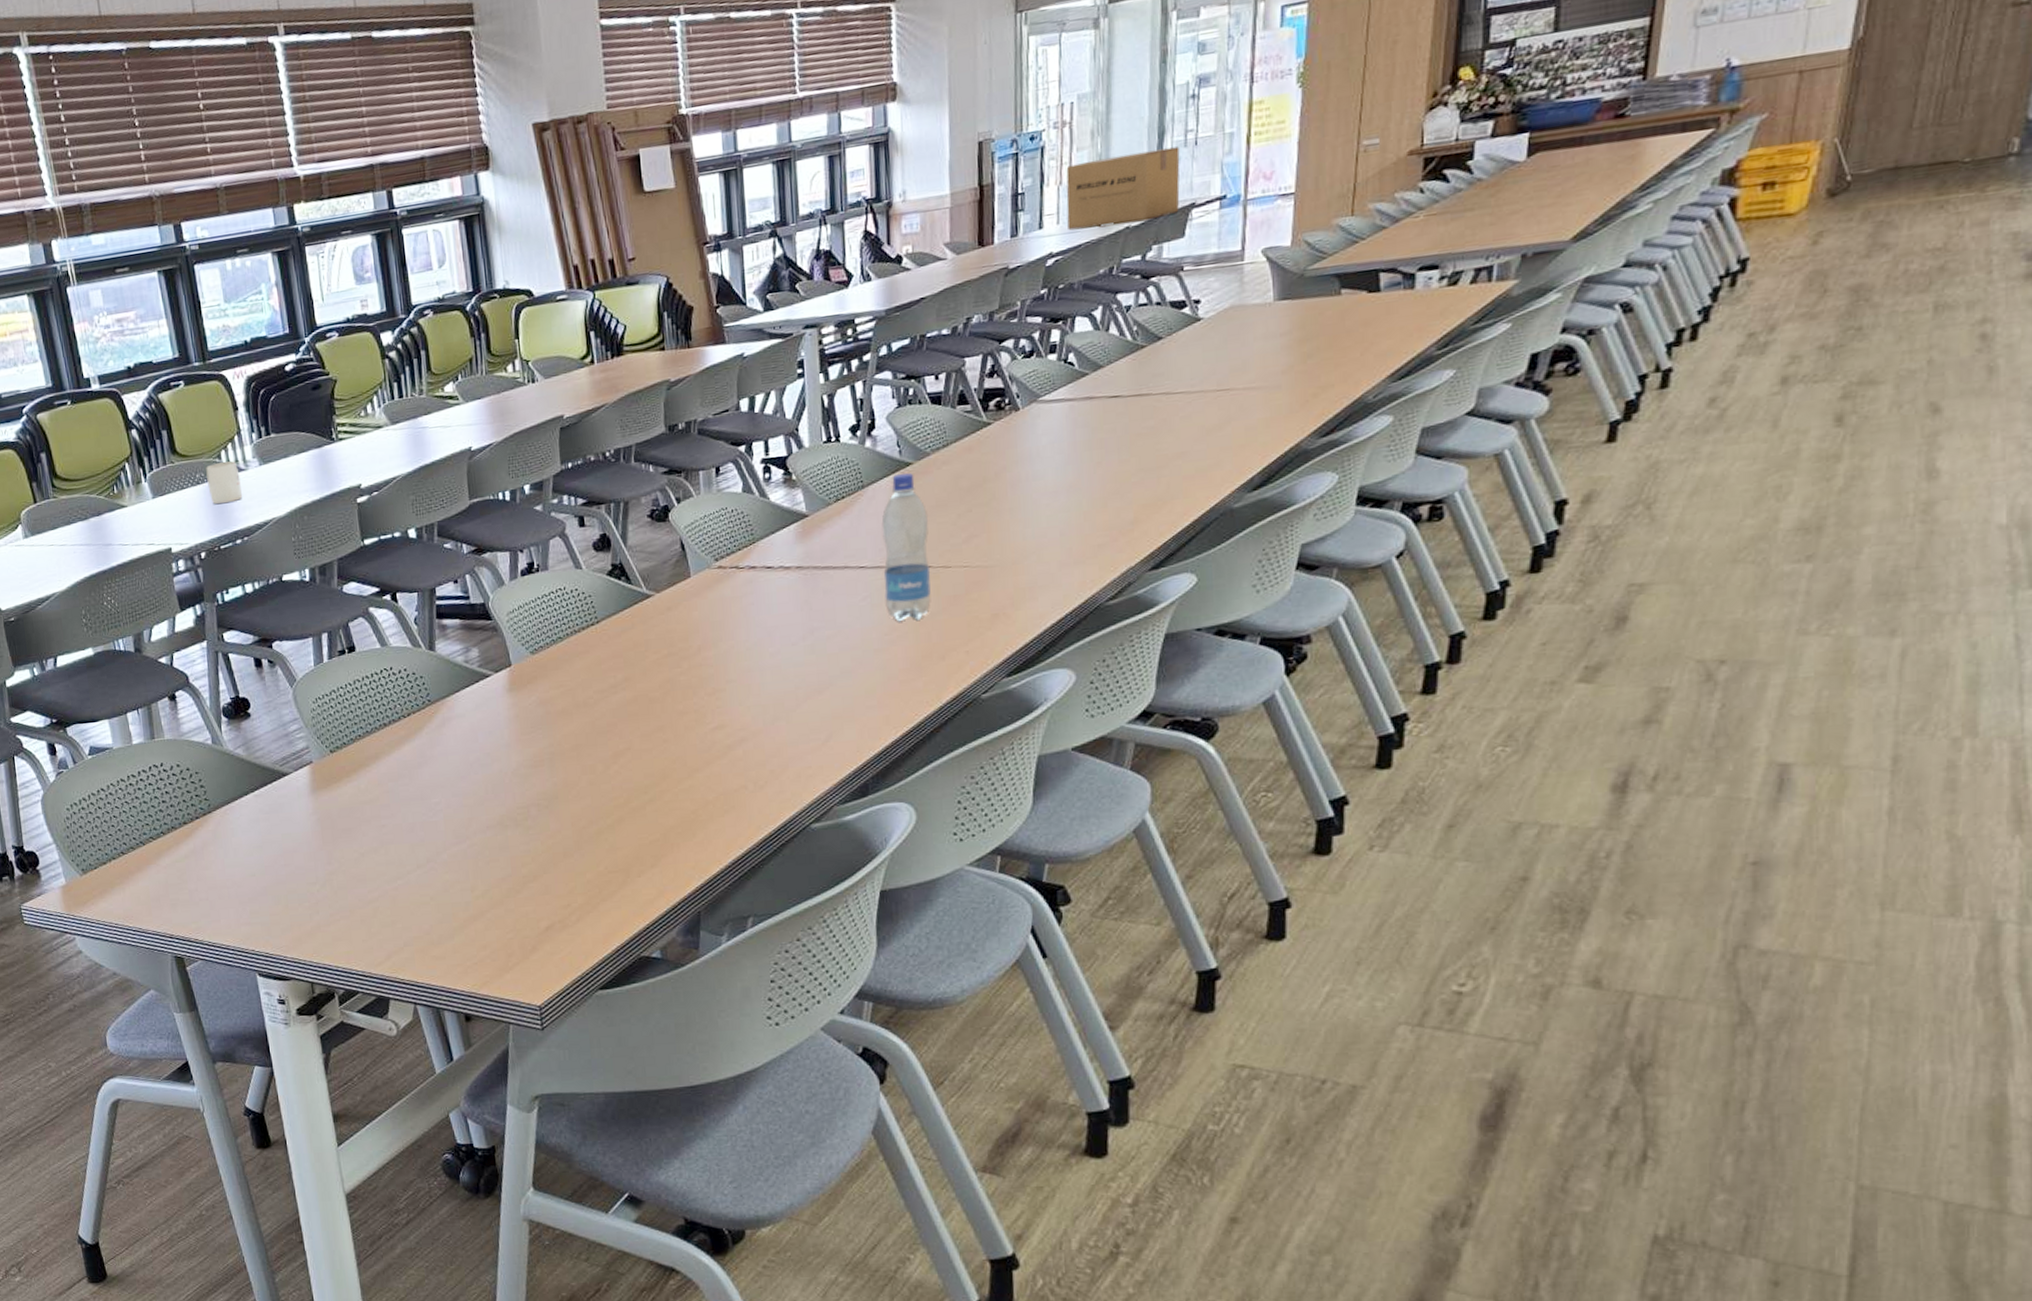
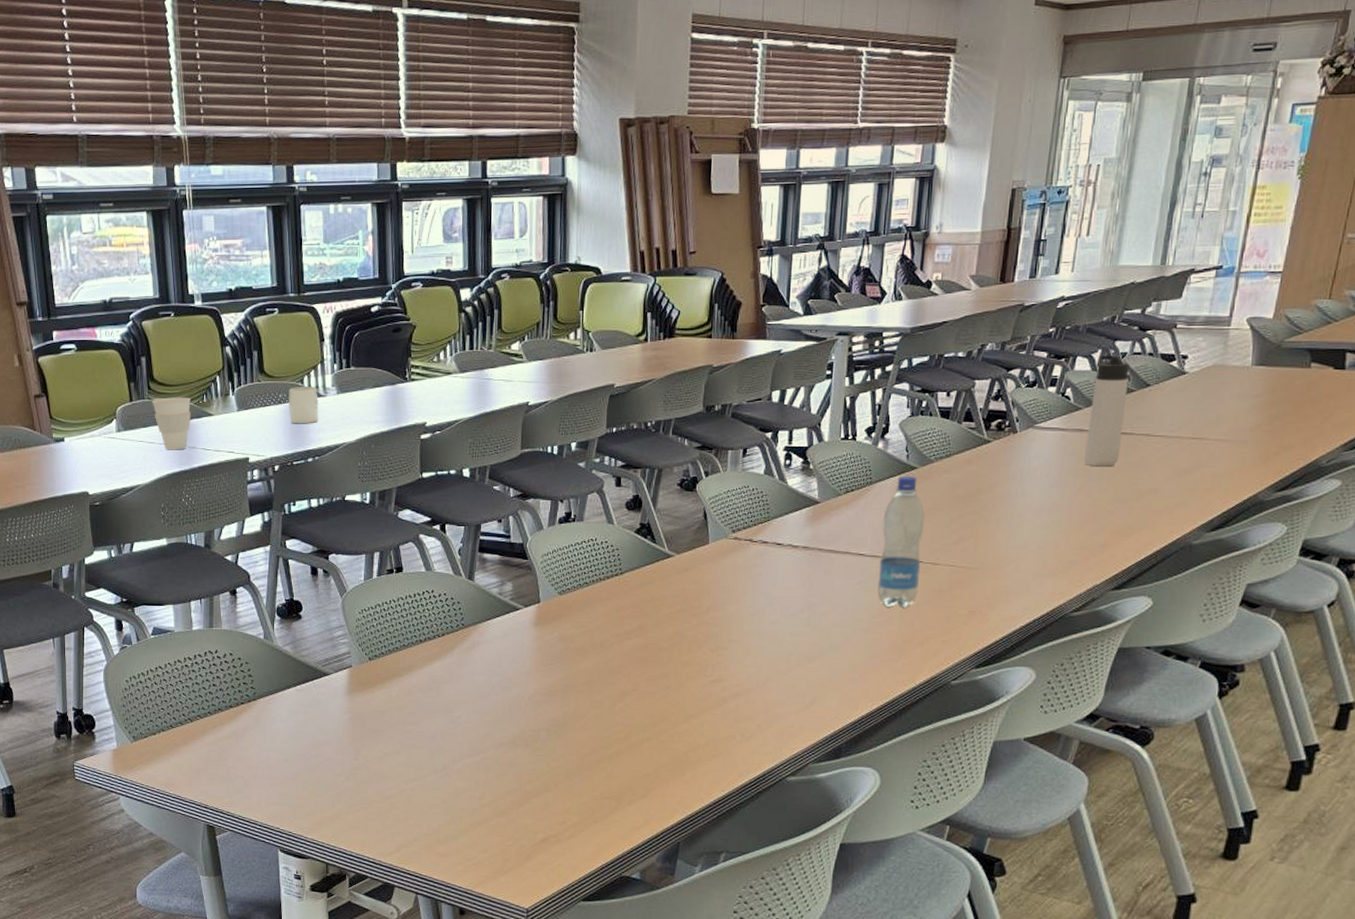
cup: none [58,490,103,551] -> present [152,397,192,450]
box: present [1066,146,1180,231] -> none [1080,217,1187,279]
thermos bottle: none [1098,310,1138,437] -> present [1084,355,1130,467]

